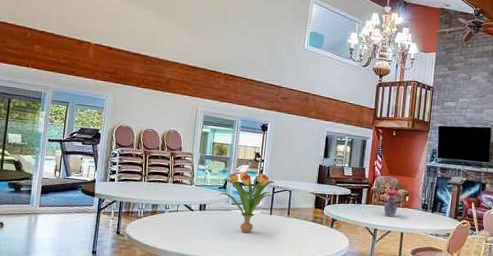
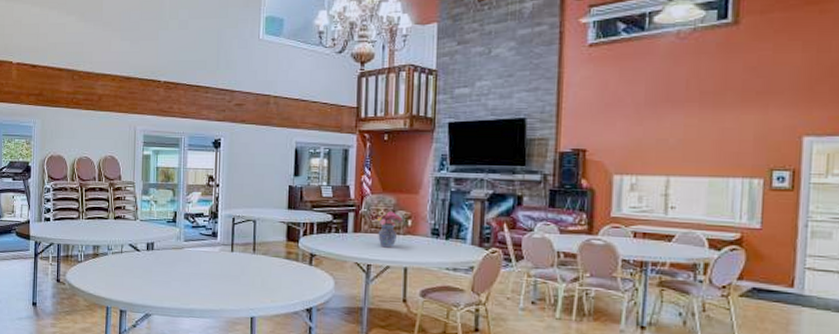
flower arrangement: present [219,171,275,233] -> none [168,200,235,276]

